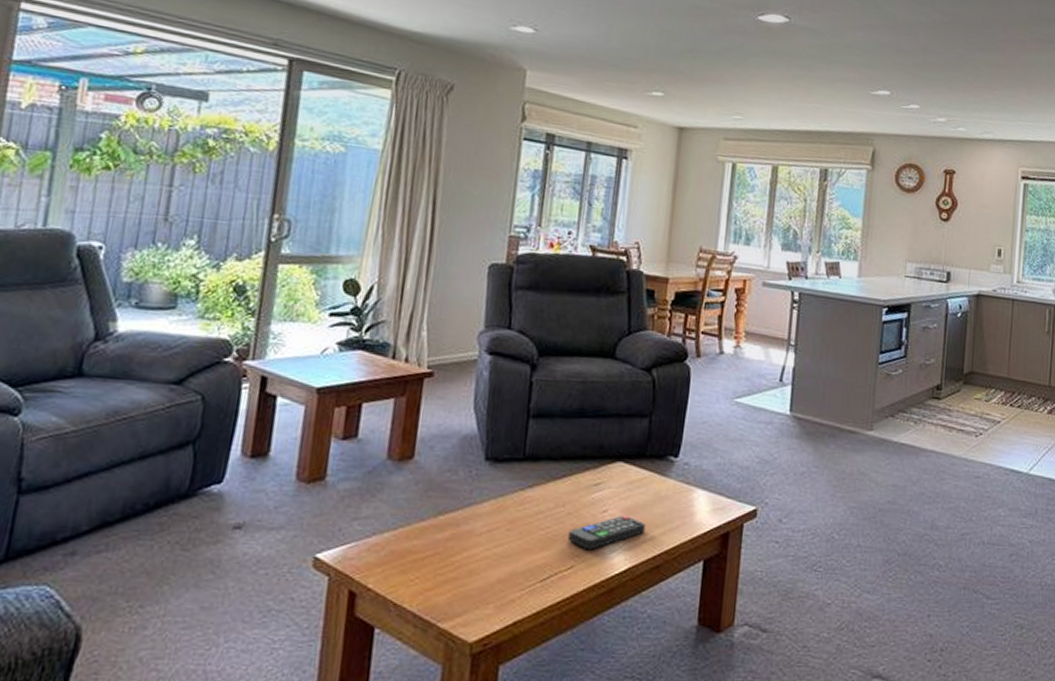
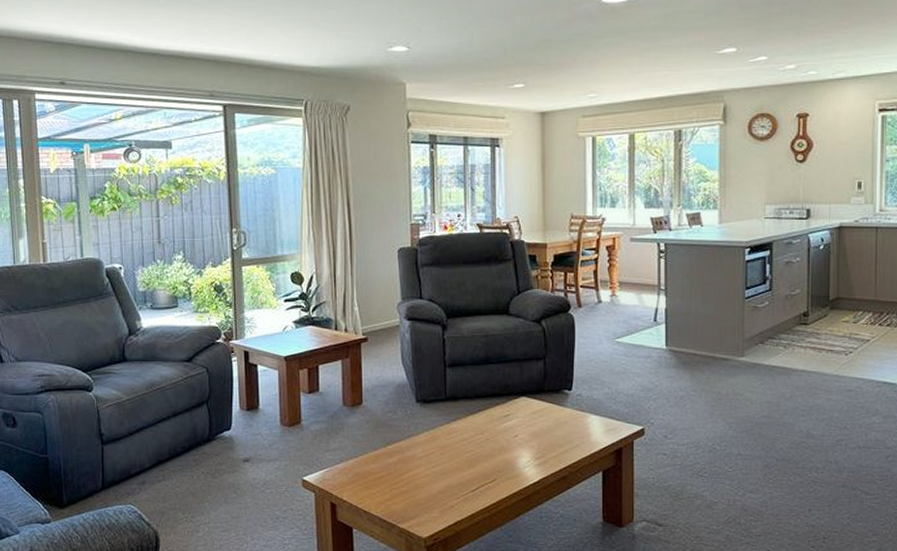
remote control: present [567,515,646,550] -> none [488,439,550,467]

